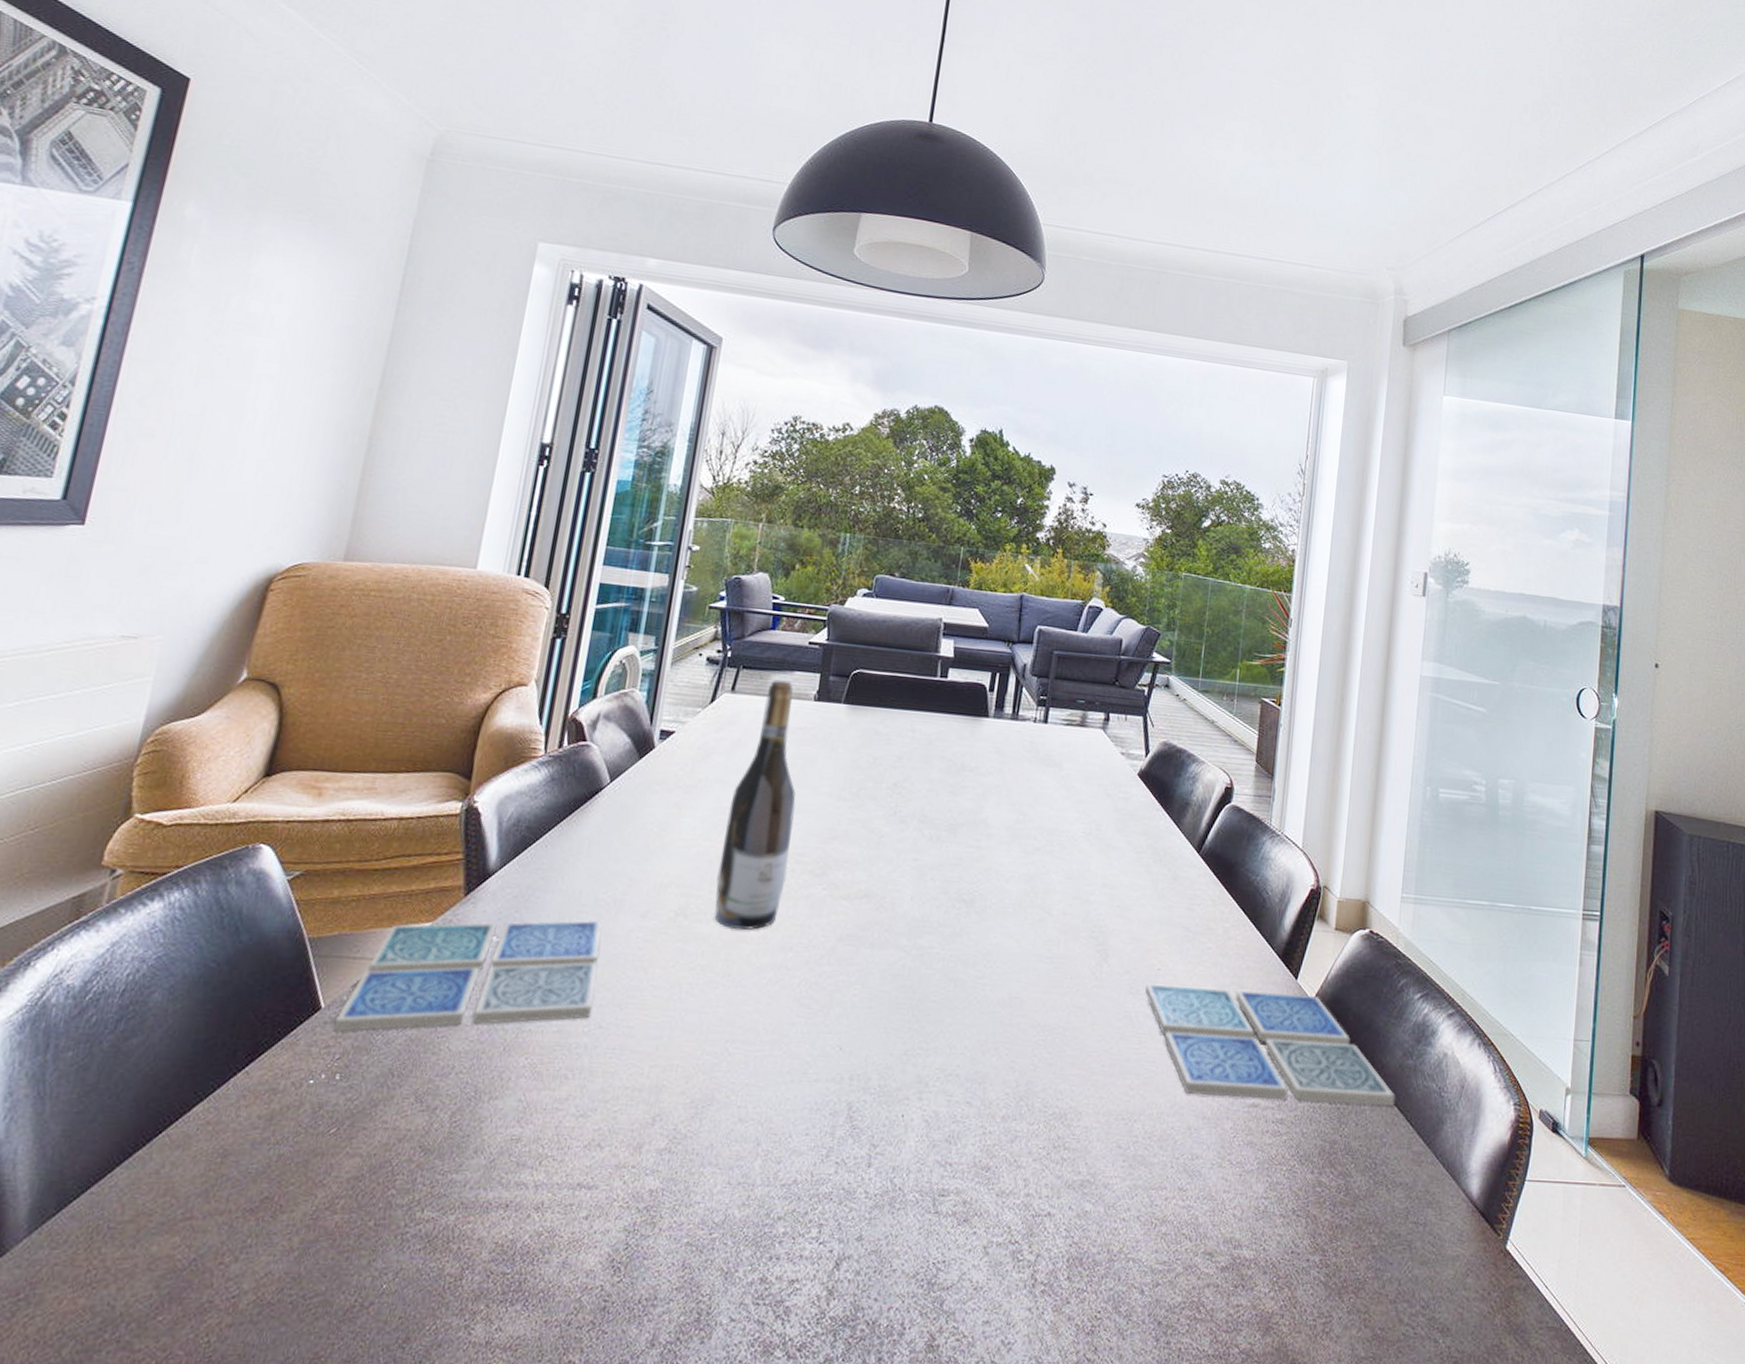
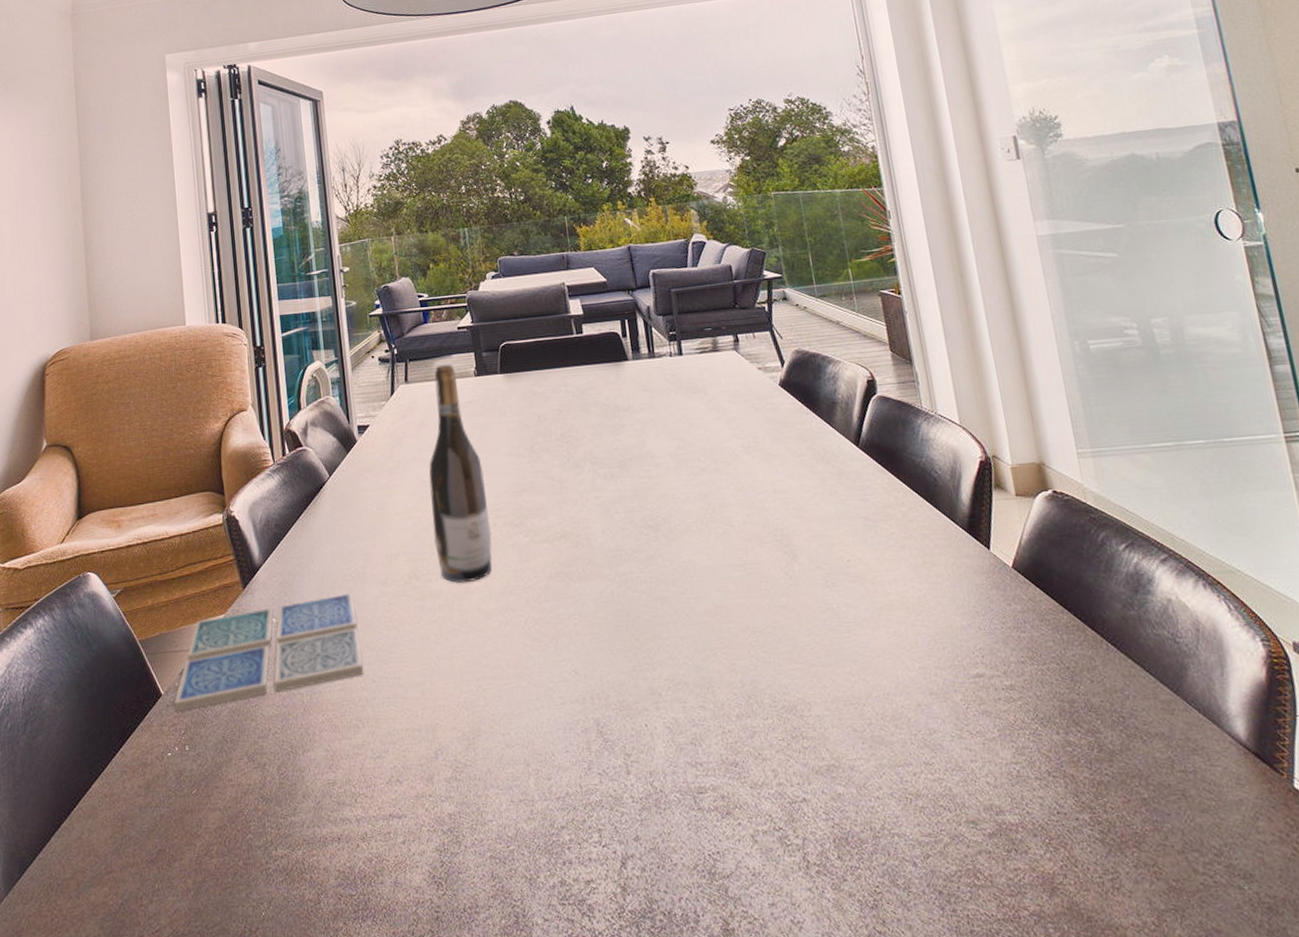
drink coaster: present [1145,983,1395,1106] -> none [840,563,1128,673]

